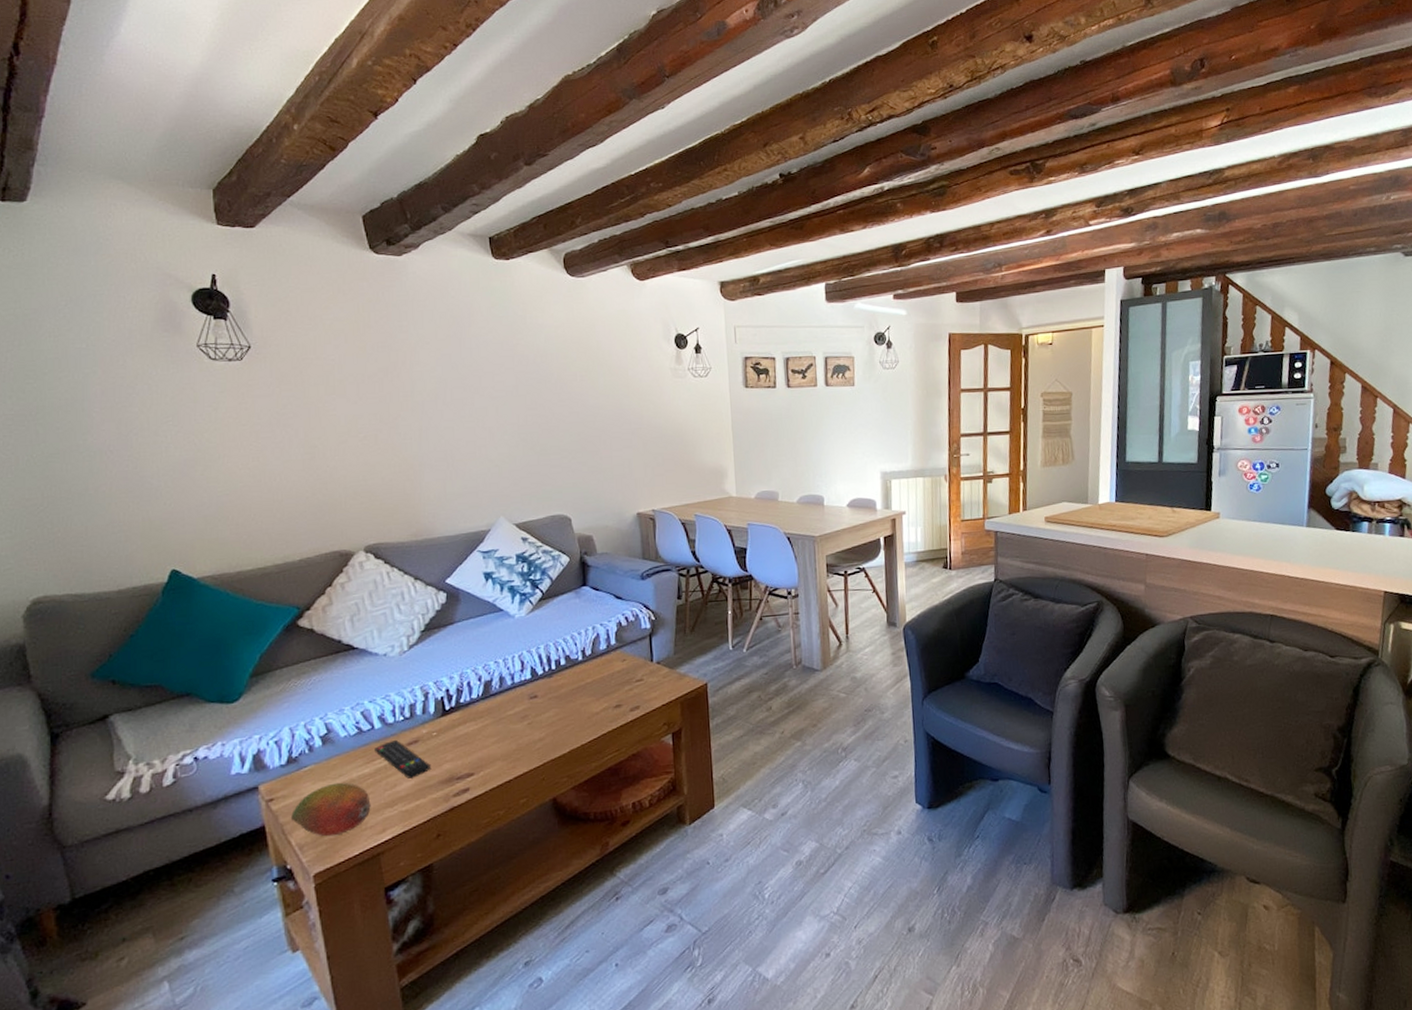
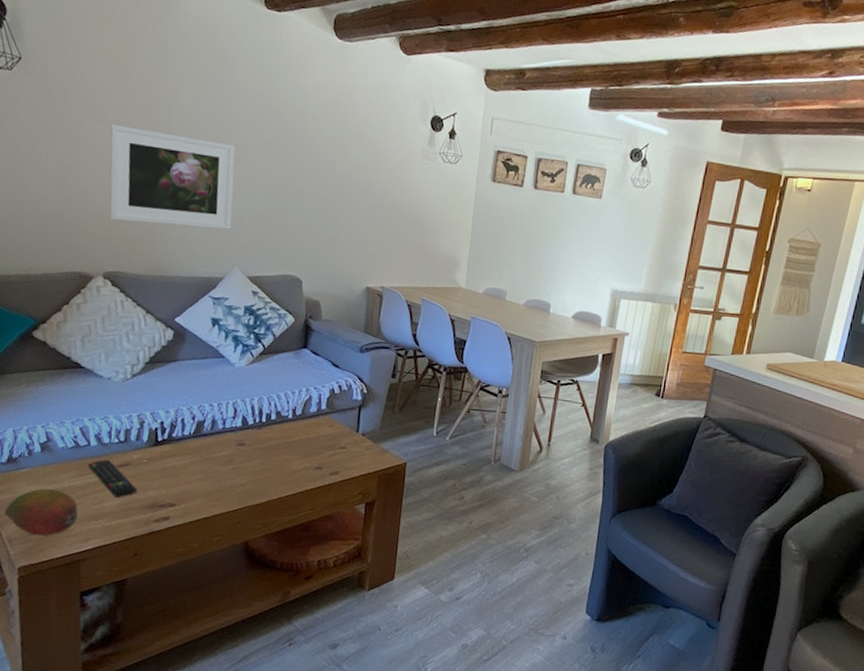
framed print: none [352,395,491,492] -> present [109,124,235,230]

